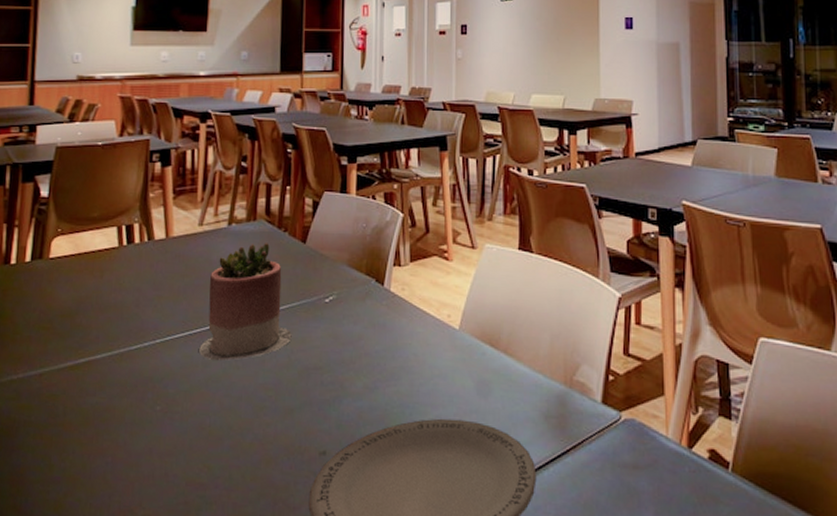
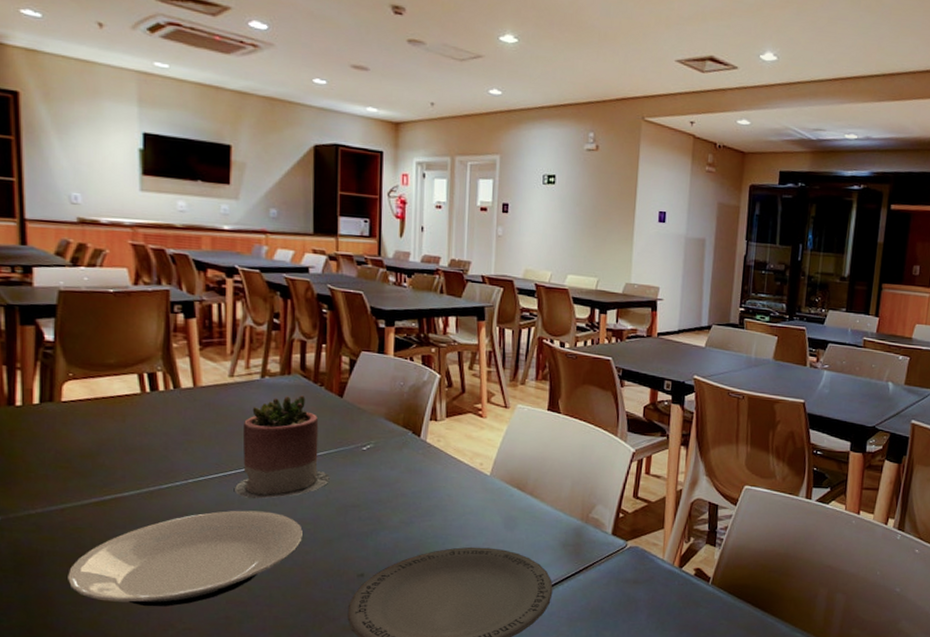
plate: none [39,374,264,488] -> present [68,510,303,607]

